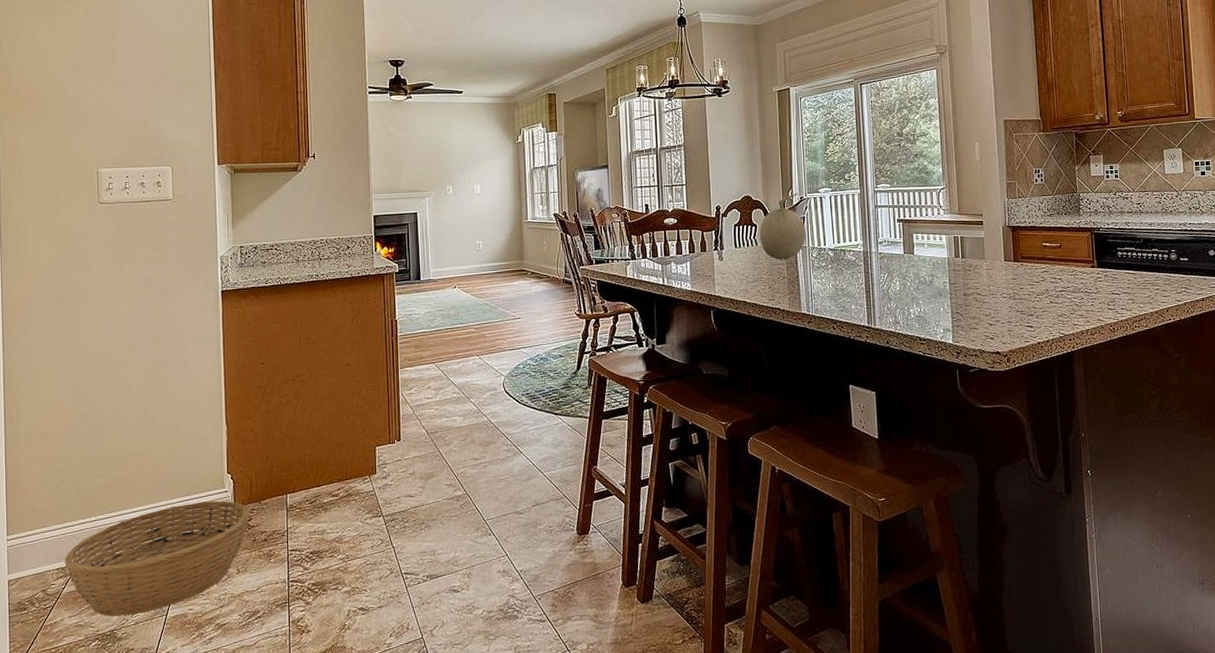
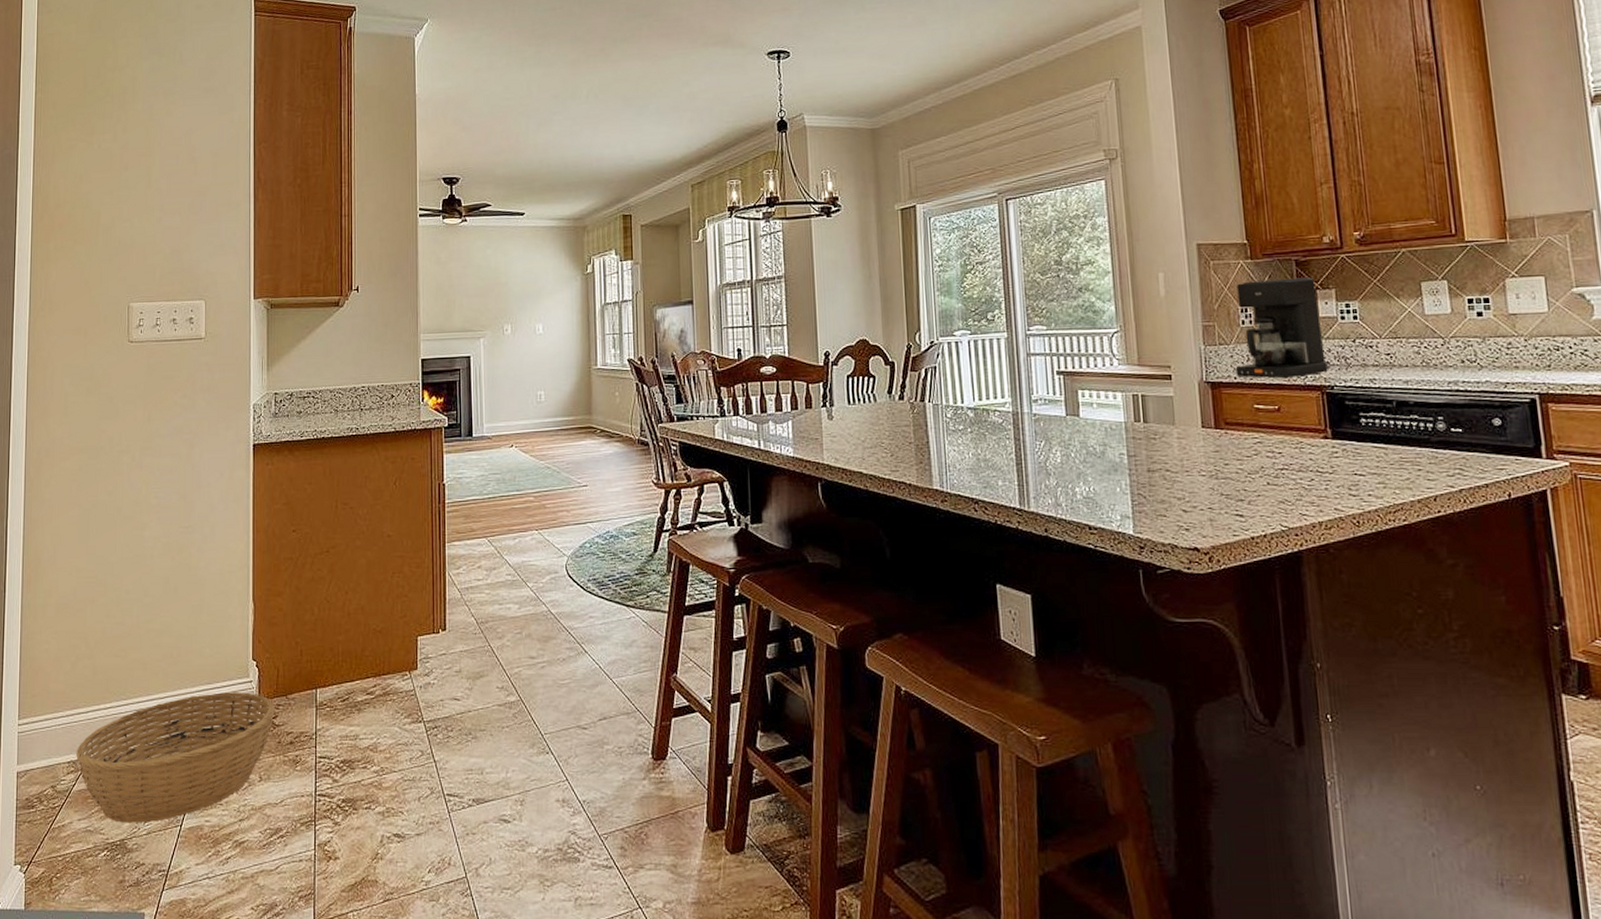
fruit: present [759,192,806,260] -> none [878,336,938,420]
coffee maker: none [1030,146,1096,223] -> present [1235,277,1328,379]

